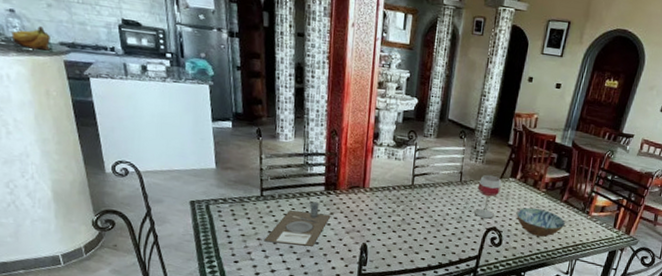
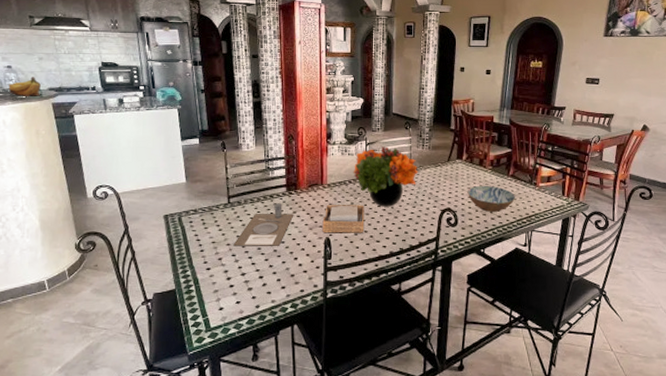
napkin holder: none [359,210,407,243] -> present [322,205,365,233]
flower arrangement: none [398,154,468,219] -> present [353,146,419,207]
wineglass: present [475,174,502,219] -> none [428,159,449,201]

